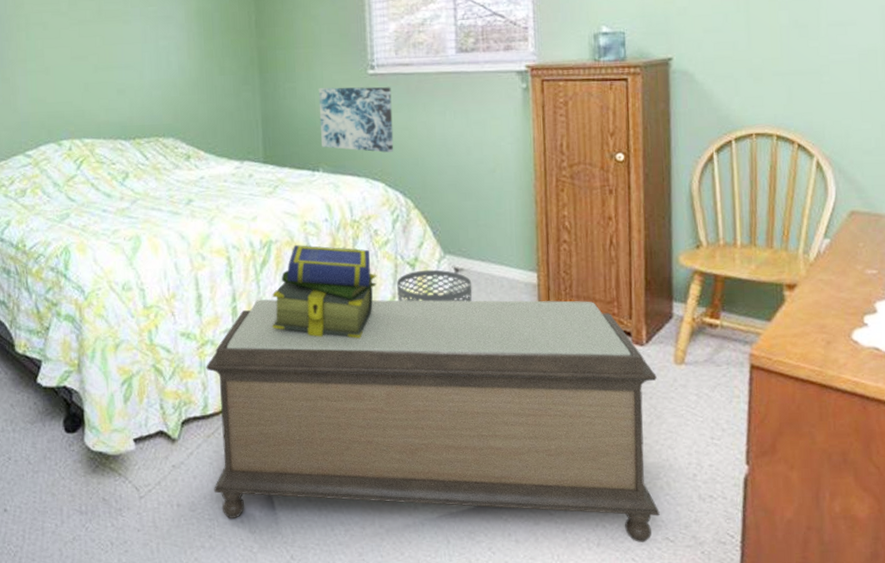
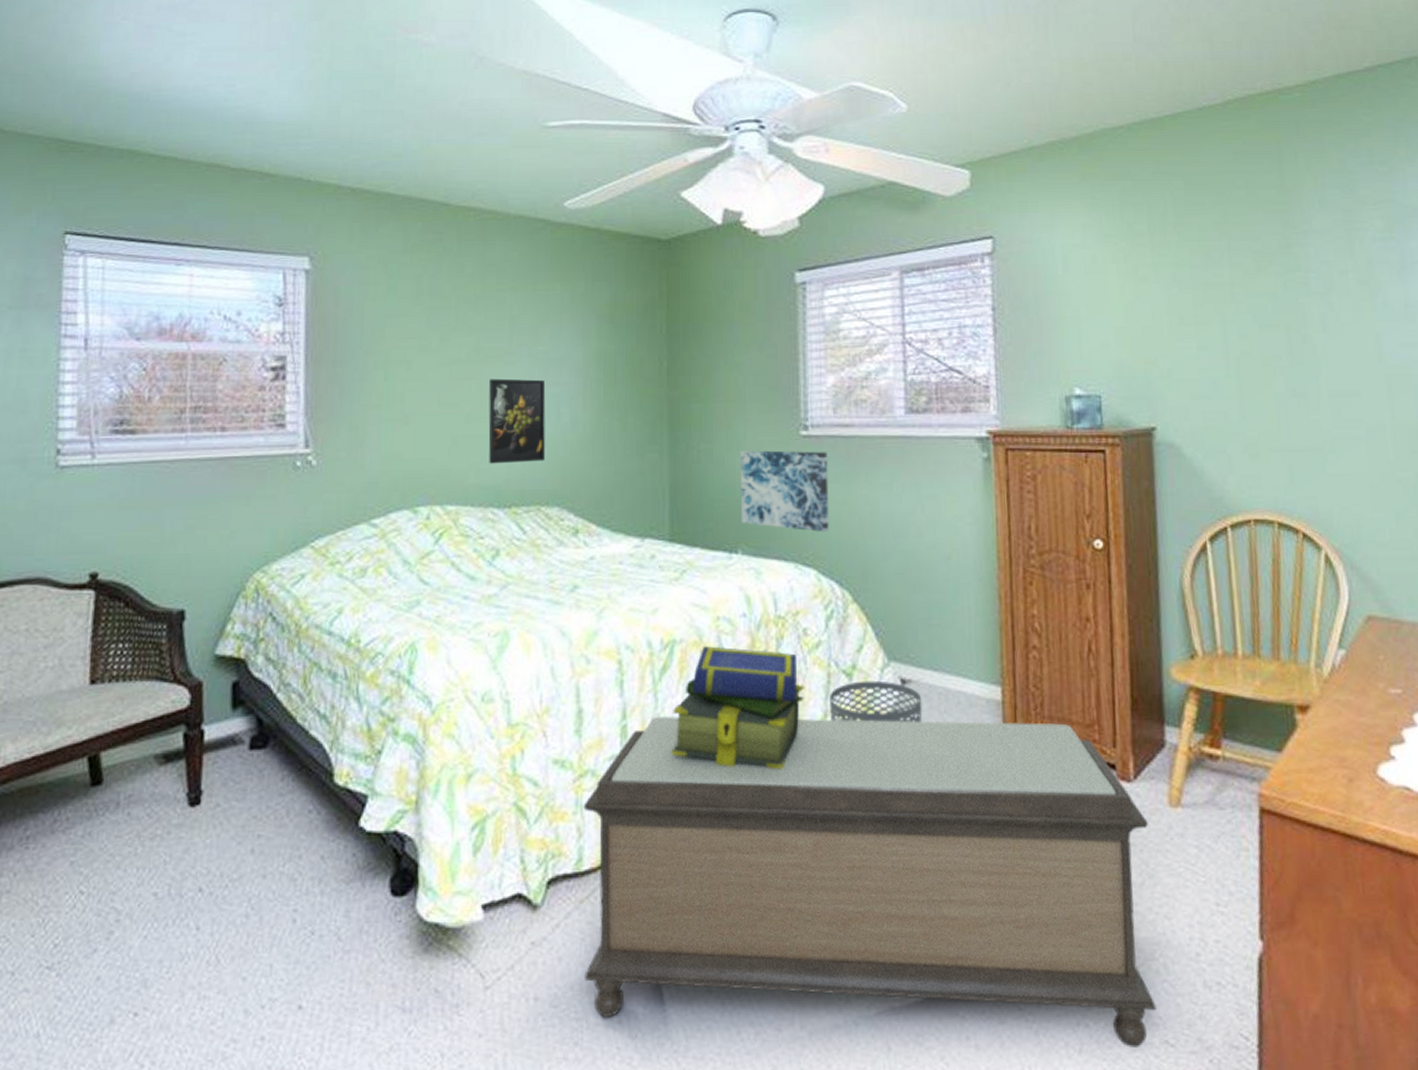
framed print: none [111,34,160,105] -> present [488,378,546,464]

